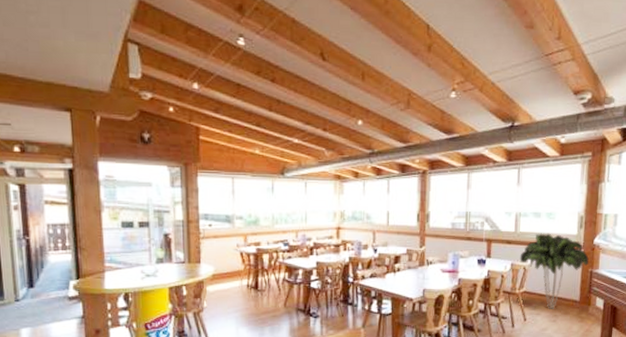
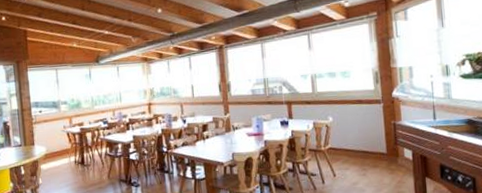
indoor plant: present [519,233,589,309] -> none [320,90,390,164]

